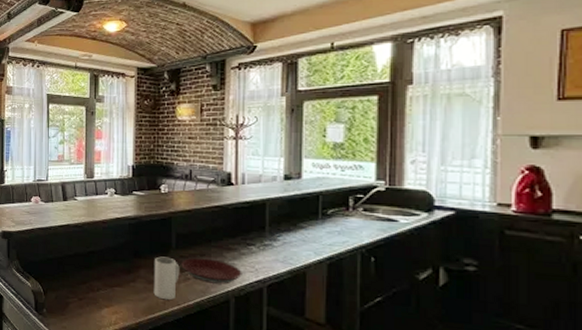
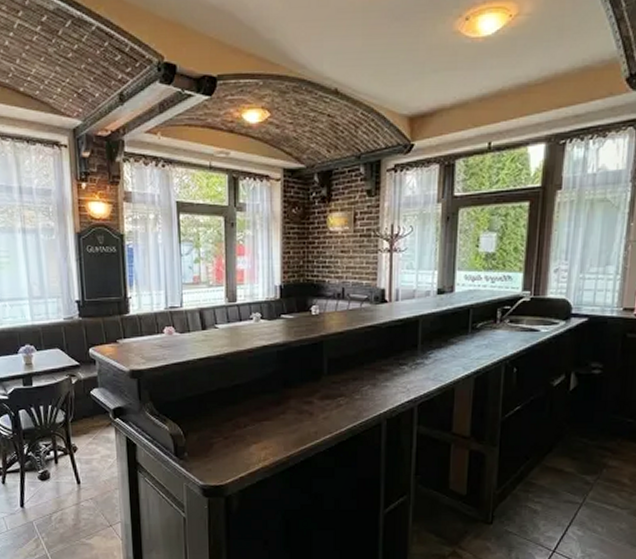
mug: present [153,256,180,300] -> none [304,384,332,430]
plate: present [181,258,242,284] -> none [333,382,394,407]

